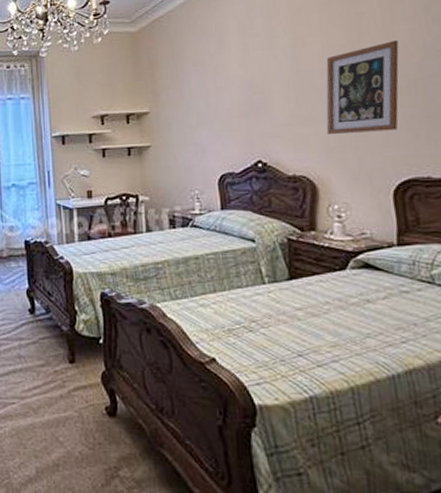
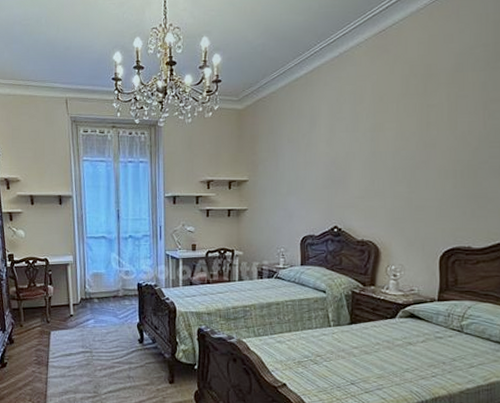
wall art: present [326,40,399,134] -> none [392,131,459,207]

